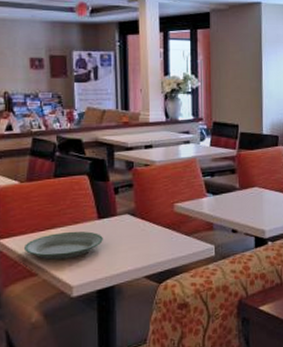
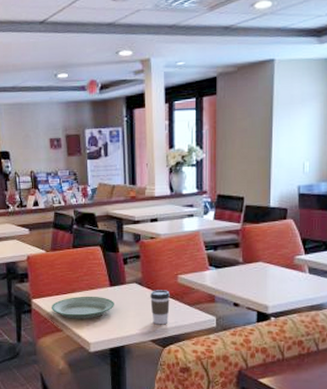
coffee cup: none [144,220,166,259] -> present [150,290,170,325]

